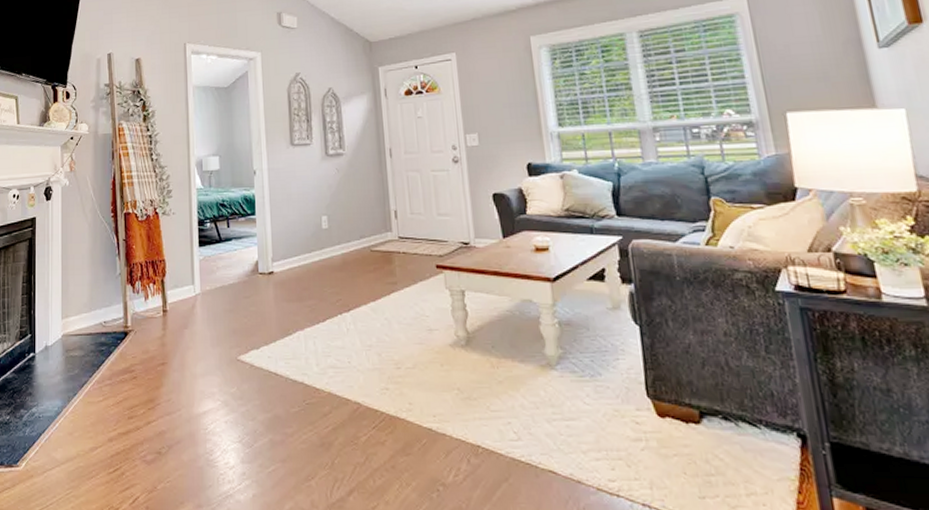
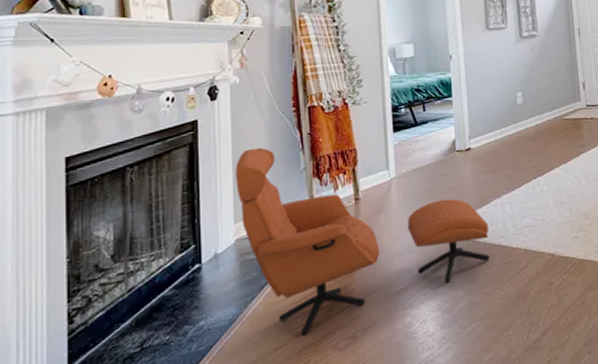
armchair: none [64,249,292,441] -> present [235,147,490,336]

